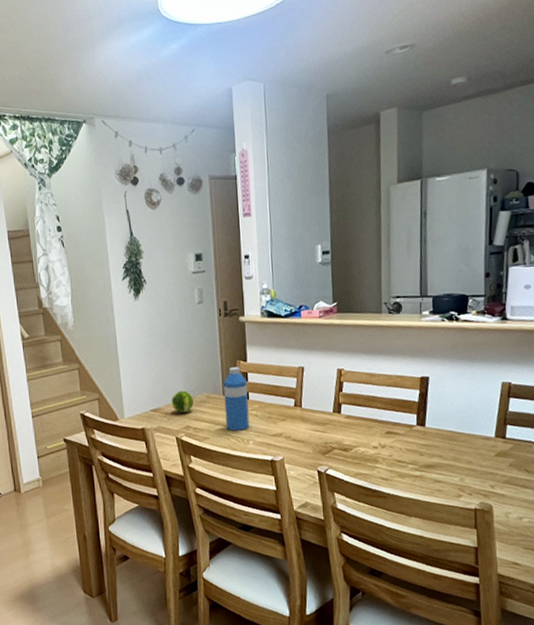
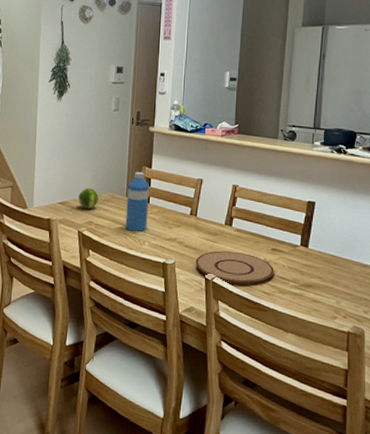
plate: none [305,439,391,474] -> present [195,251,274,285]

